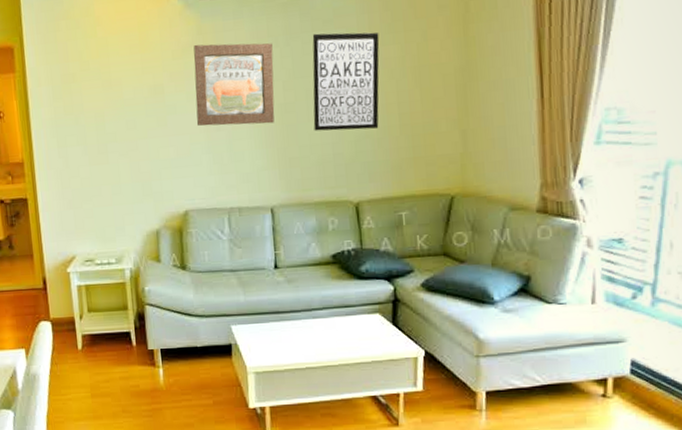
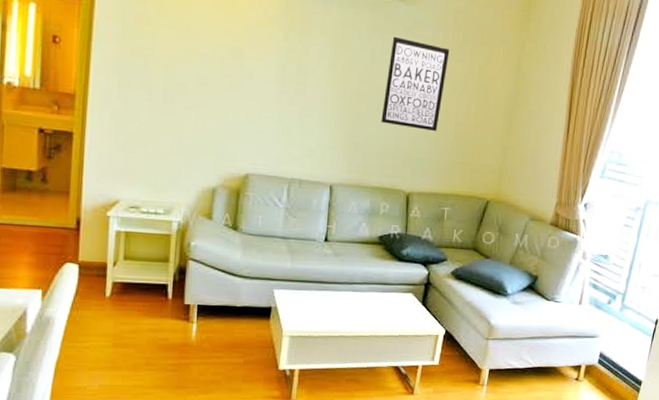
wall art: present [193,43,275,126] -> none [272,18,356,108]

